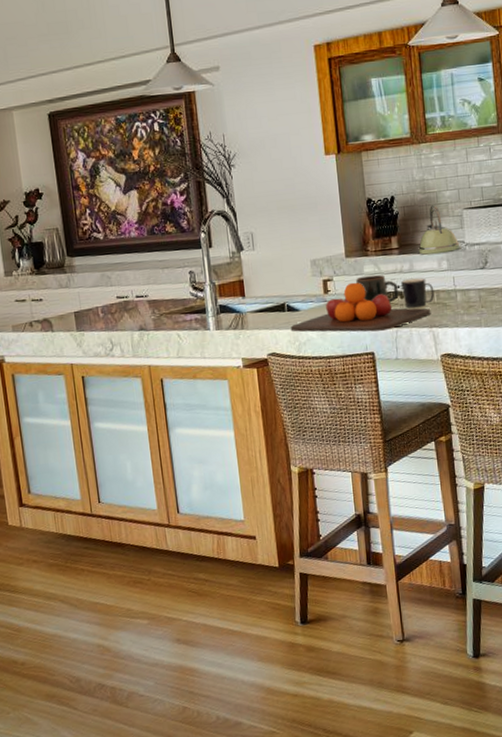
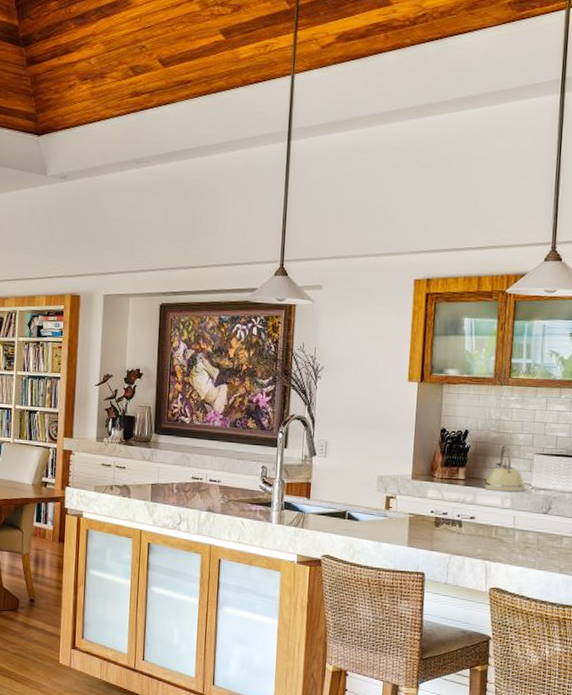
chopping board: present [290,282,431,333] -> none [347,503,487,555]
mug: present [356,274,399,303] -> none [418,499,458,530]
mug: present [401,278,435,310] -> none [461,510,494,541]

